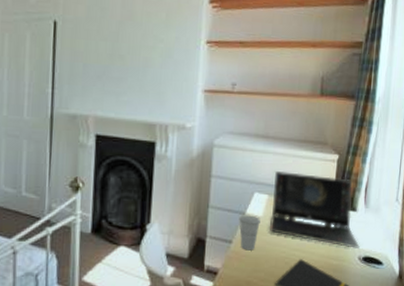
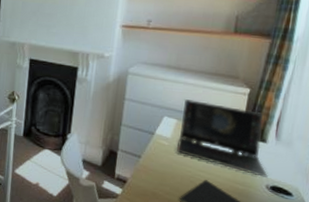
cup: present [239,215,261,251] -> none [148,135,169,167]

